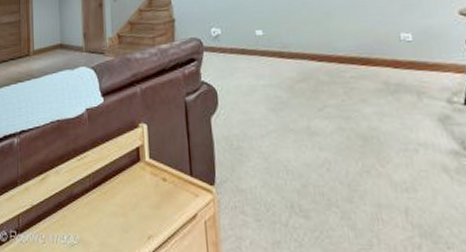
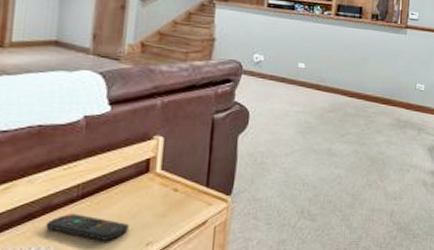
remote control: none [71,203,132,232] -> present [46,213,129,241]

